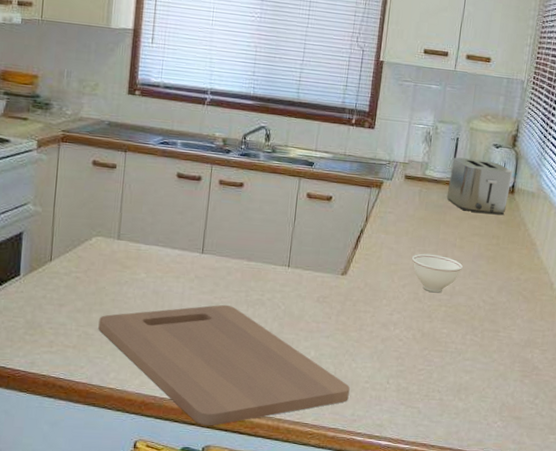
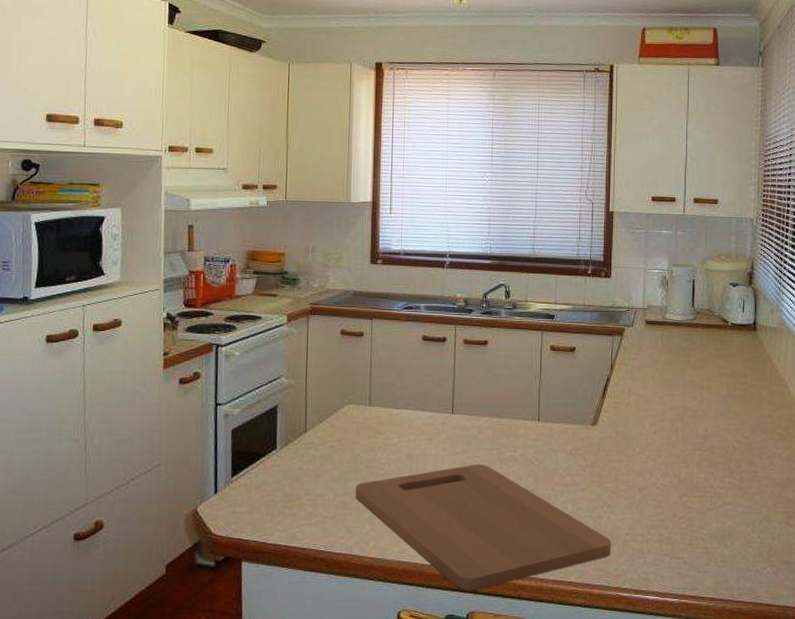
bowl: present [411,253,463,293] -> none [660,397,713,437]
toaster: present [446,157,513,216] -> none [689,299,753,353]

